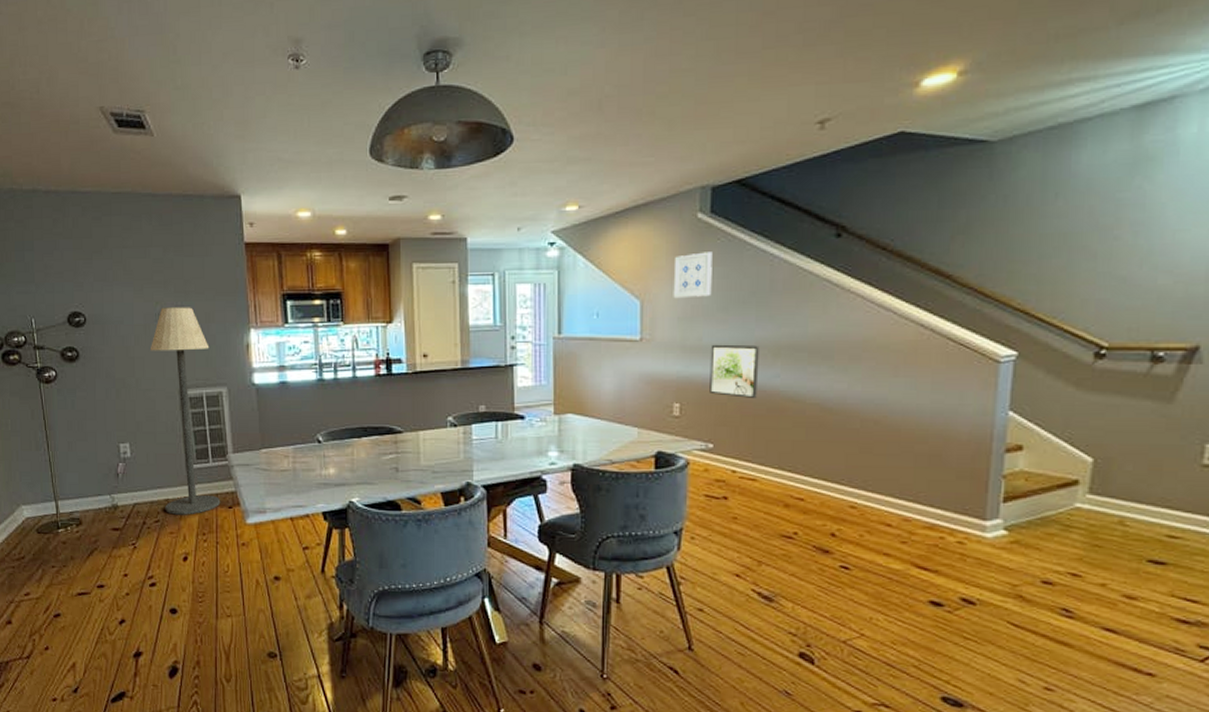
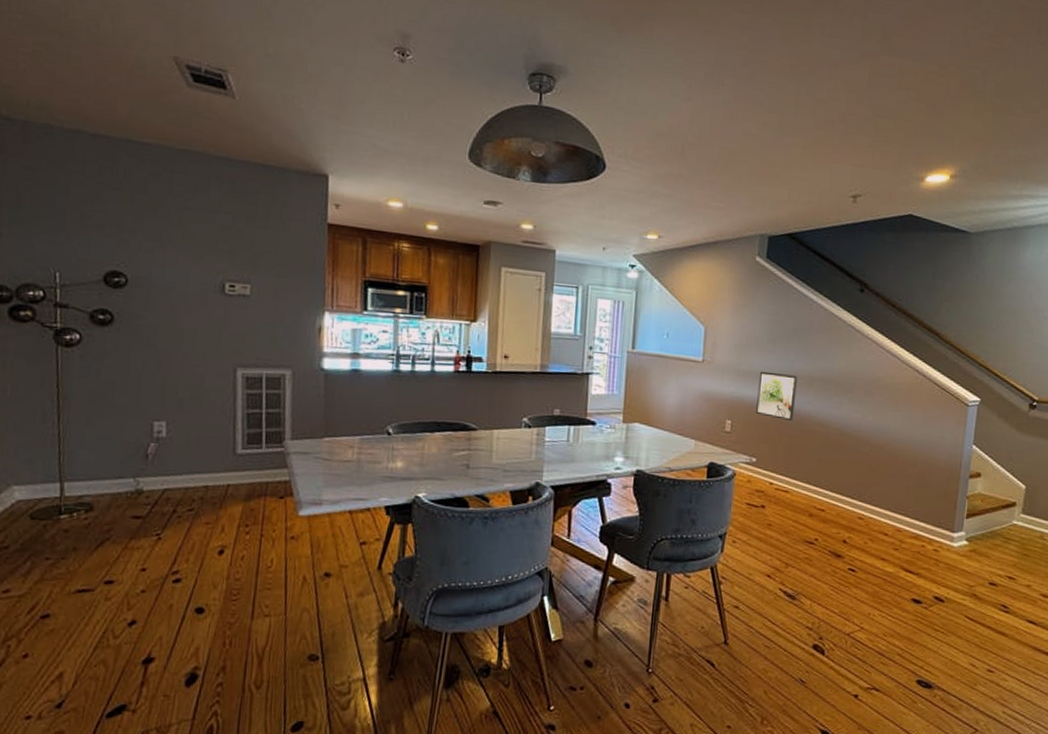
floor lamp: present [149,307,221,515] -> none [202,278,276,504]
wall art: present [673,252,712,299] -> none [732,290,766,329]

